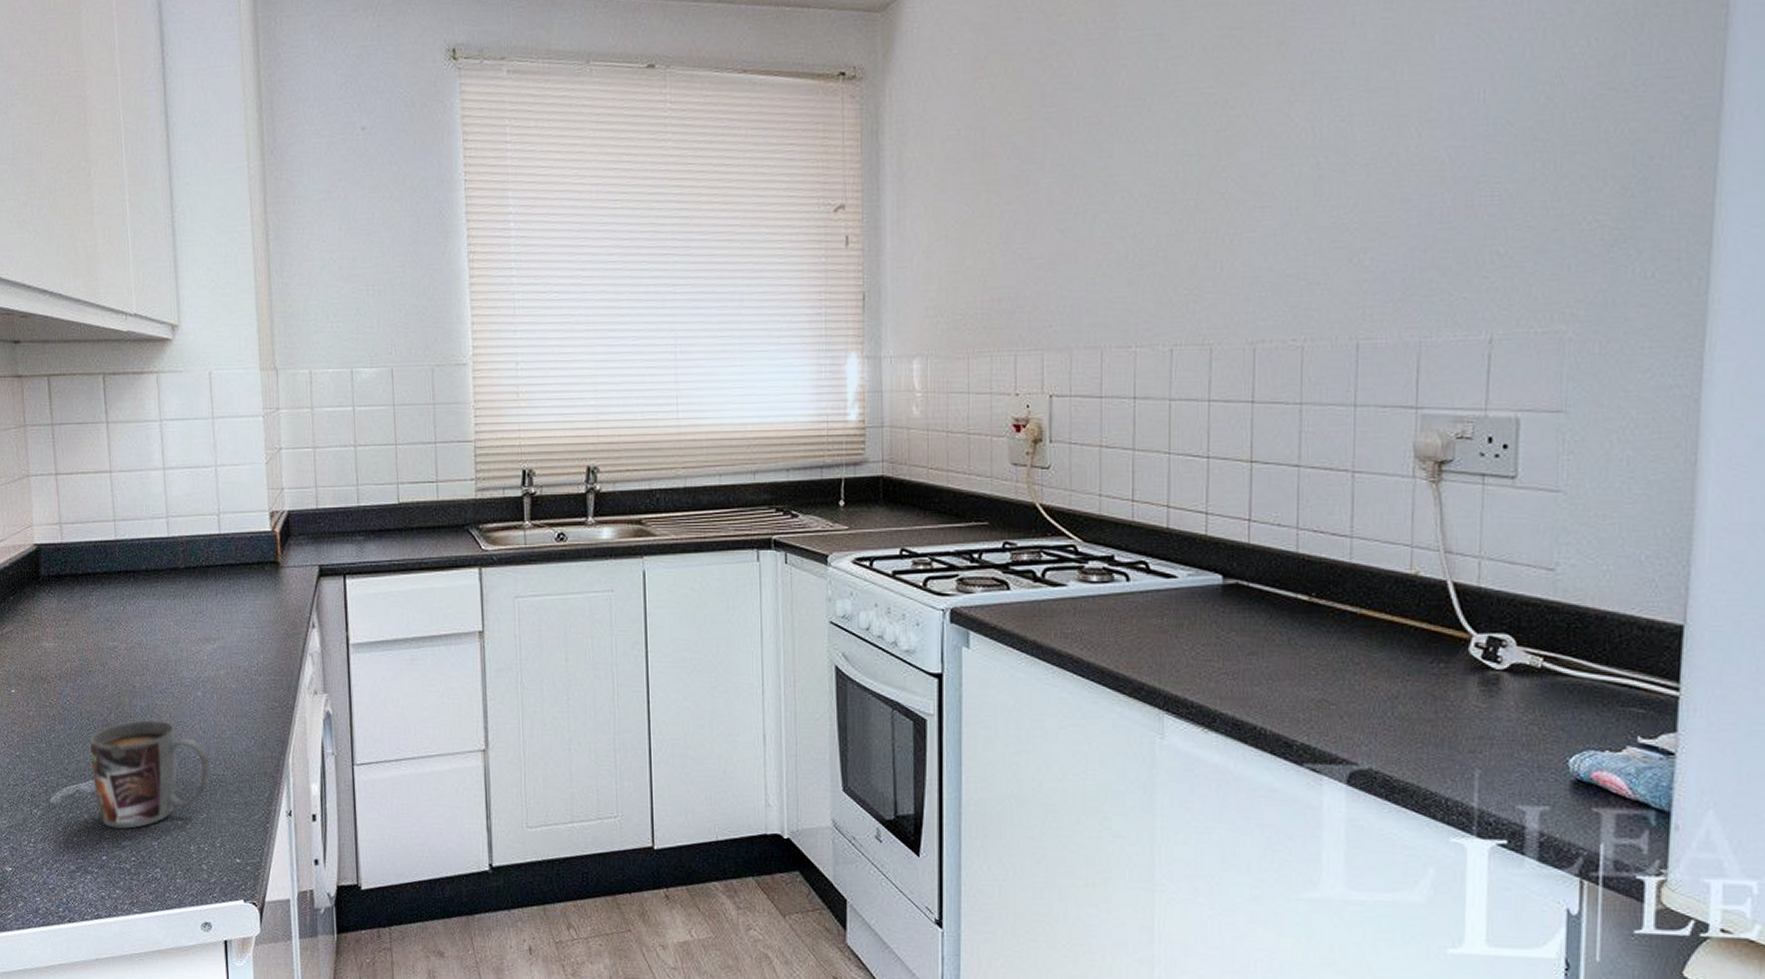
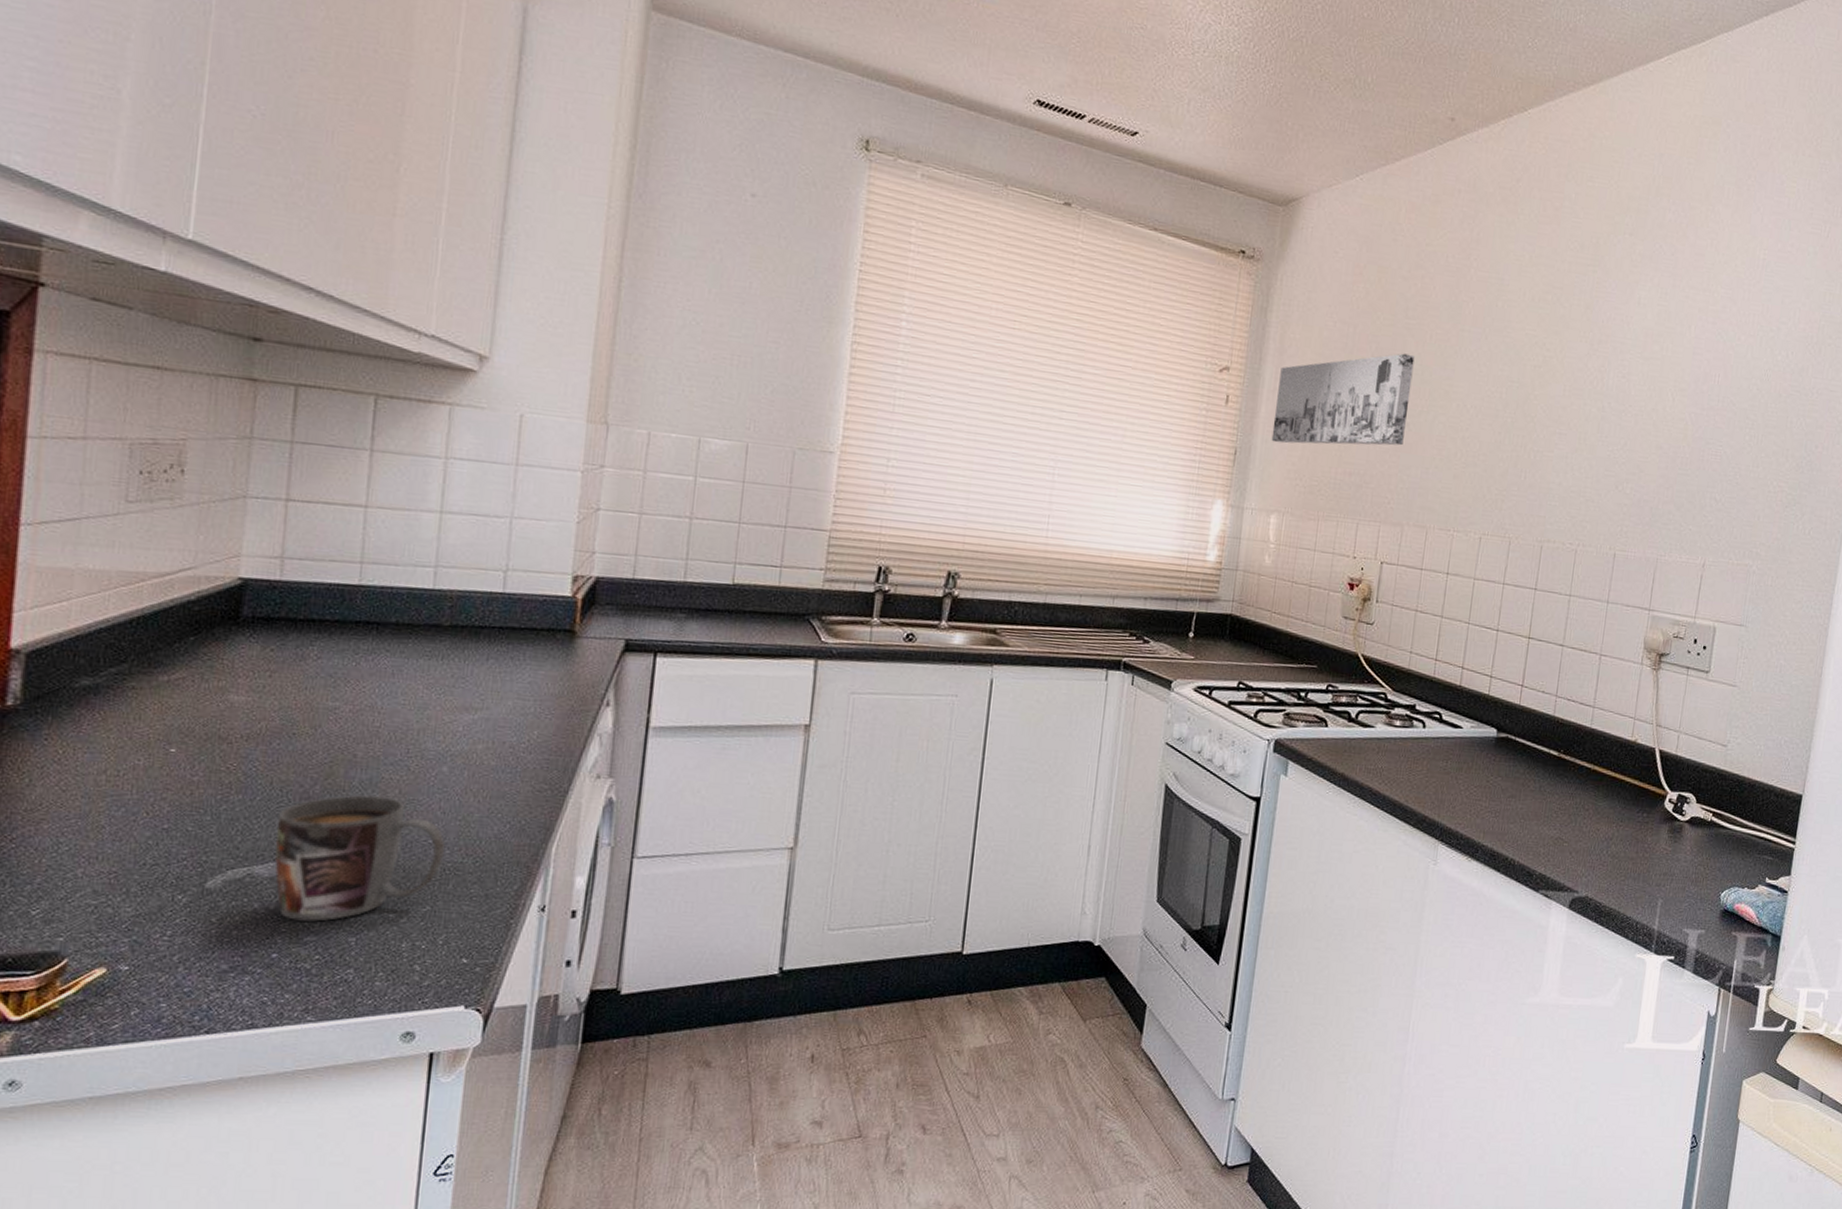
wall art: none [902,148,1061,279] -> present [1271,353,1415,446]

